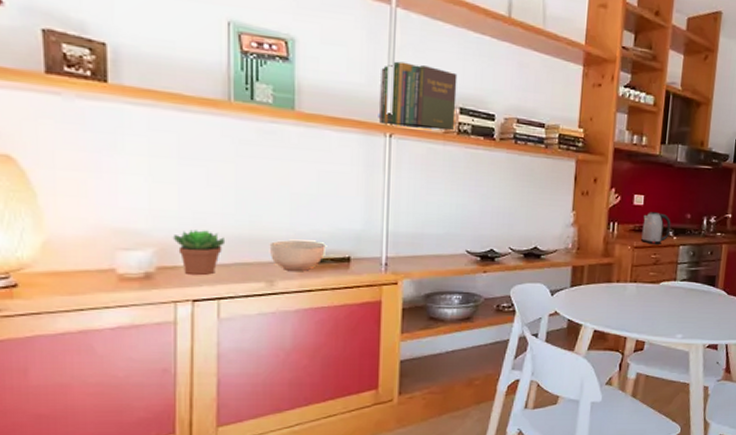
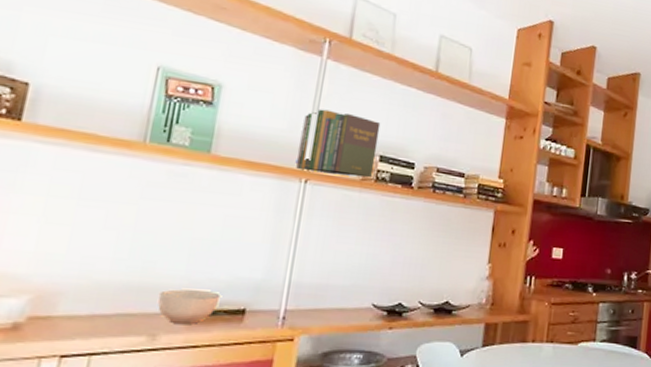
succulent plant: present [173,230,226,276] -> none [53,275,112,327]
kettle: present [641,212,671,244] -> none [559,266,591,301]

